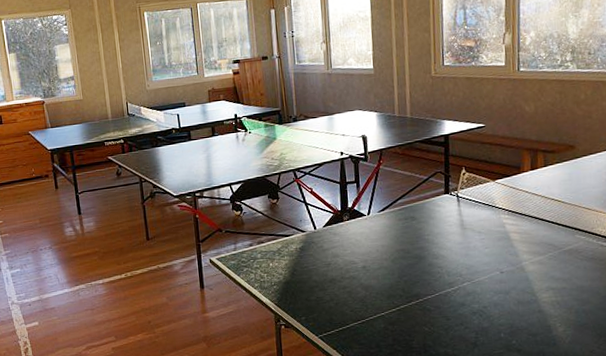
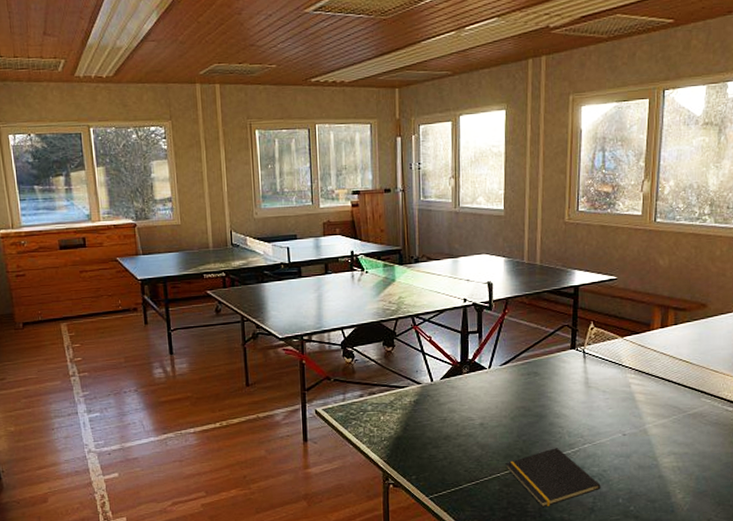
notepad: none [389,287,482,344] -> present [505,448,601,508]

